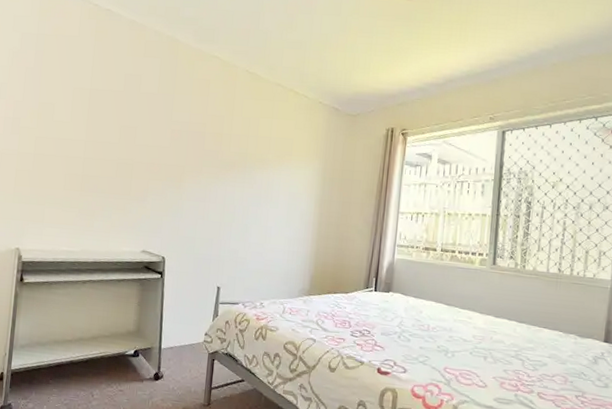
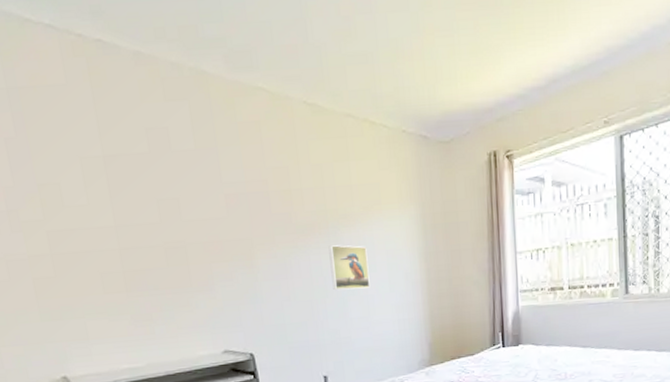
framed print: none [240,181,273,221] -> present [328,245,371,291]

